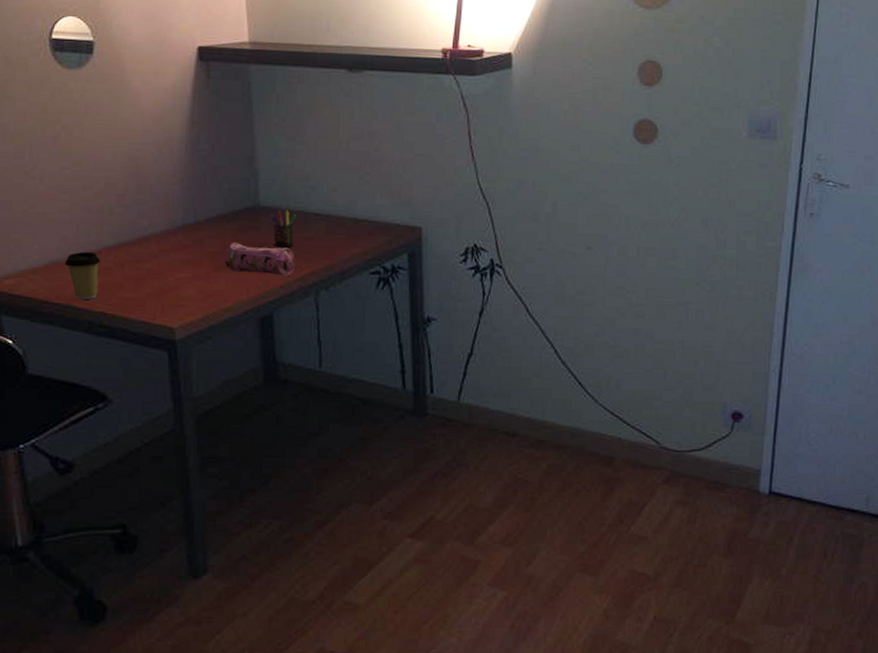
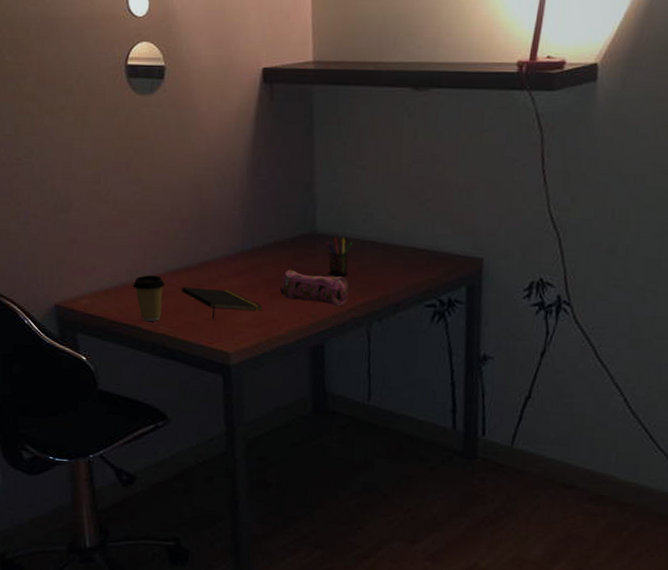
notepad: none [119,263,208,294] -> present [181,287,263,319]

